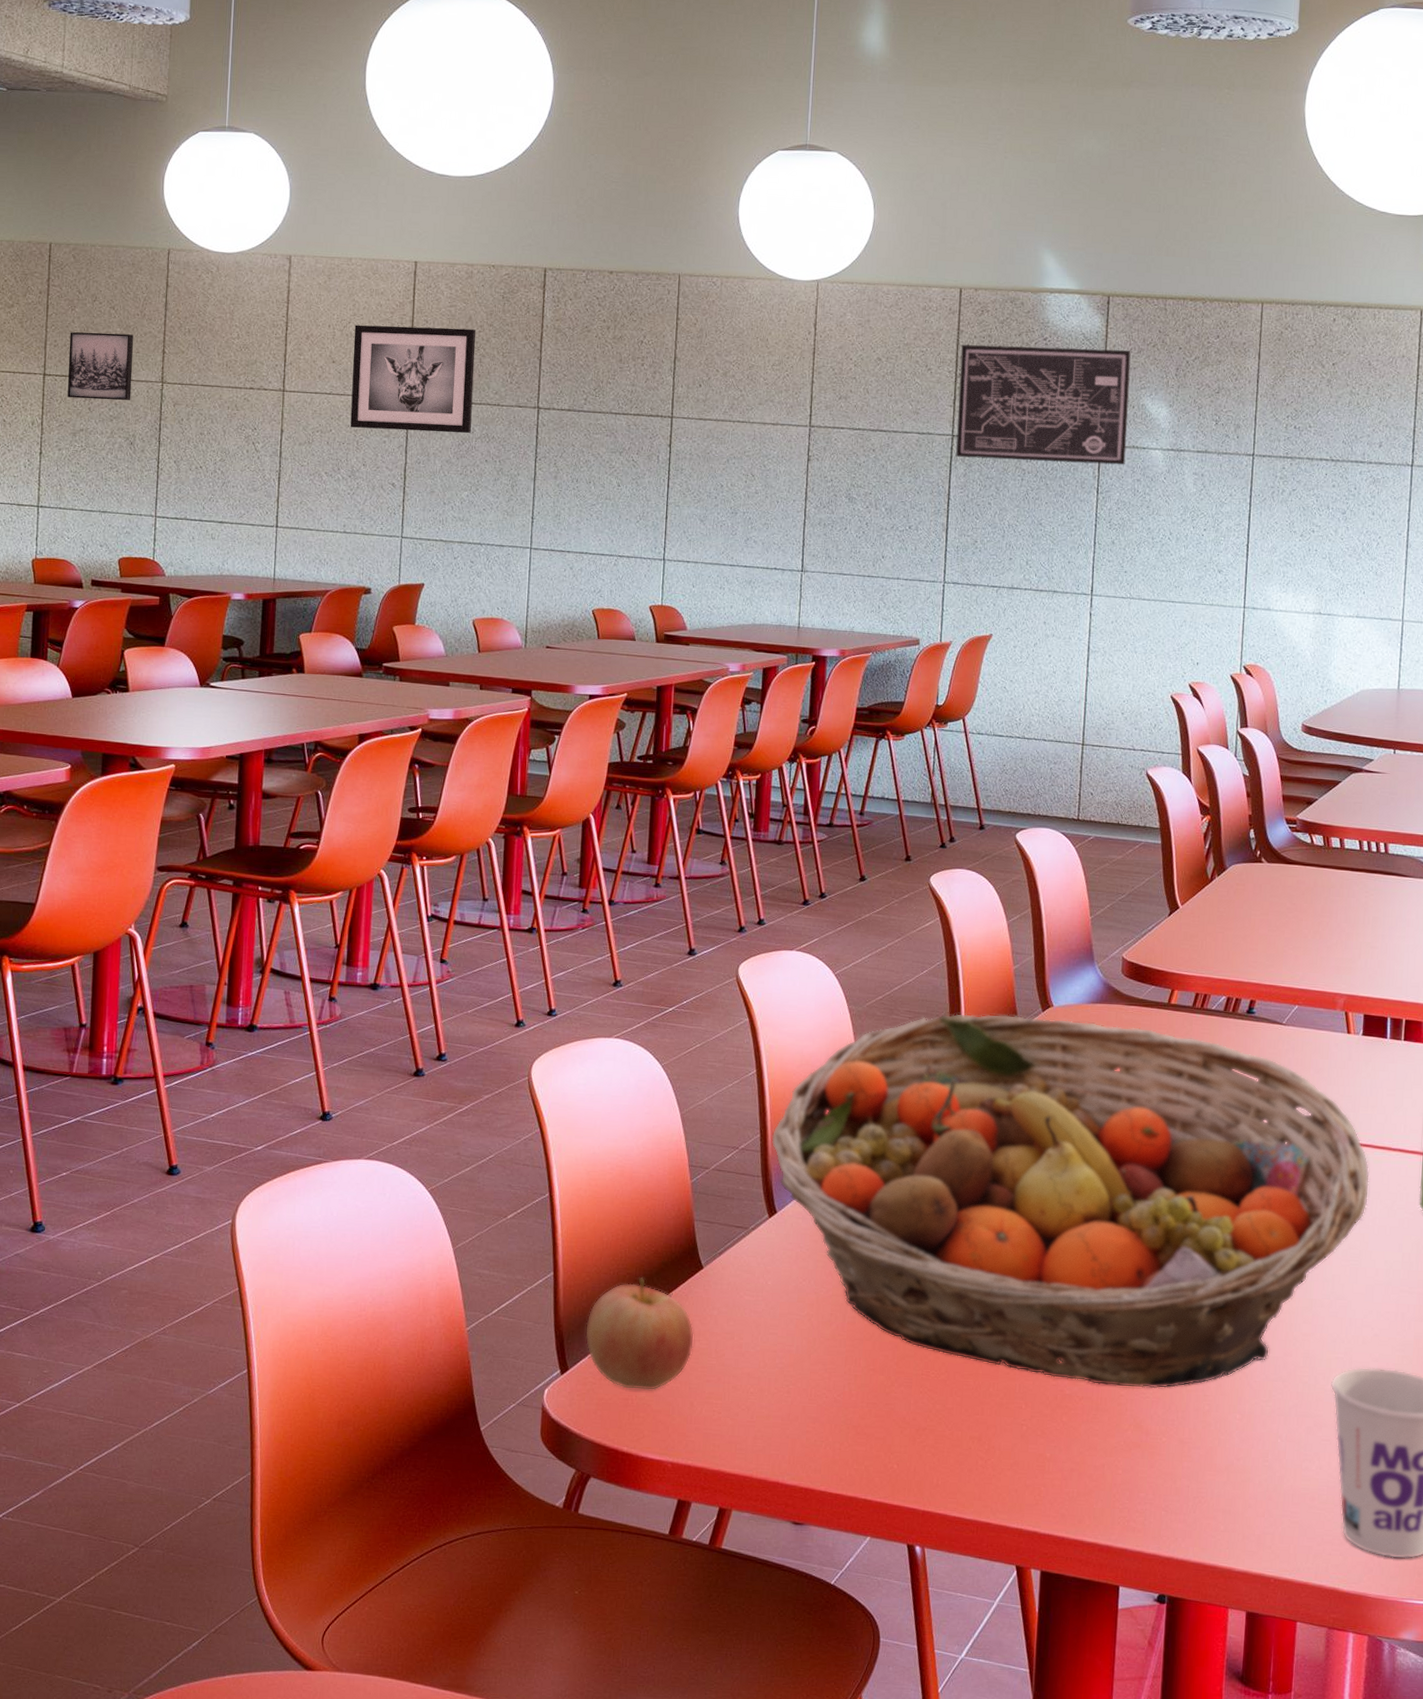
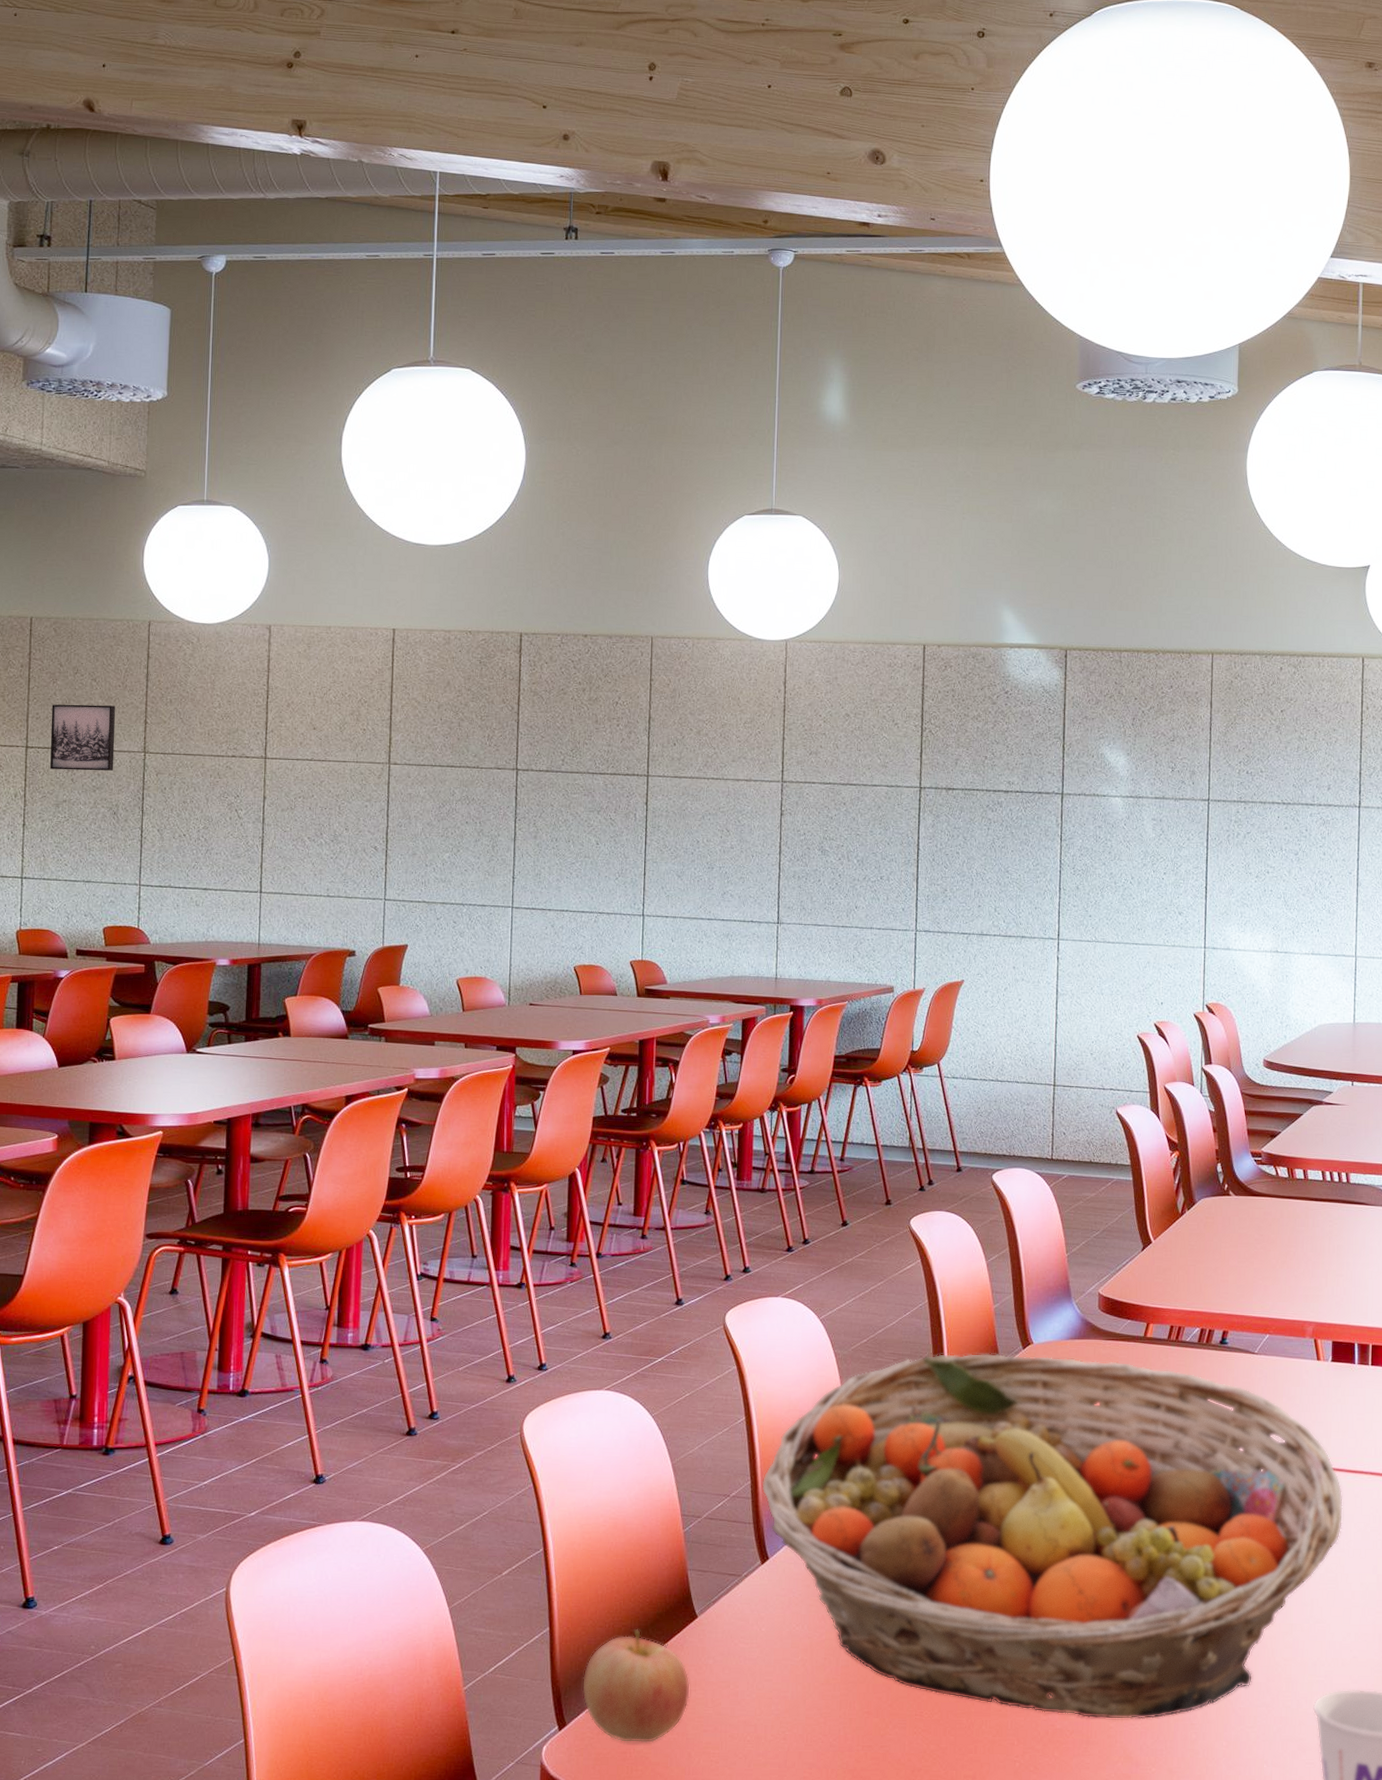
wall art: present [350,325,476,434] -> none [332,692,455,796]
wall art: present [956,344,1131,465] -> none [924,699,1089,813]

